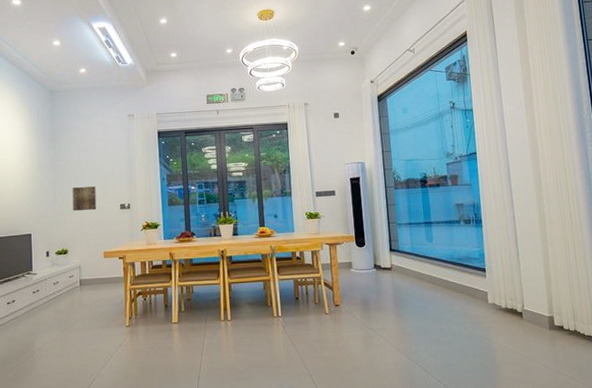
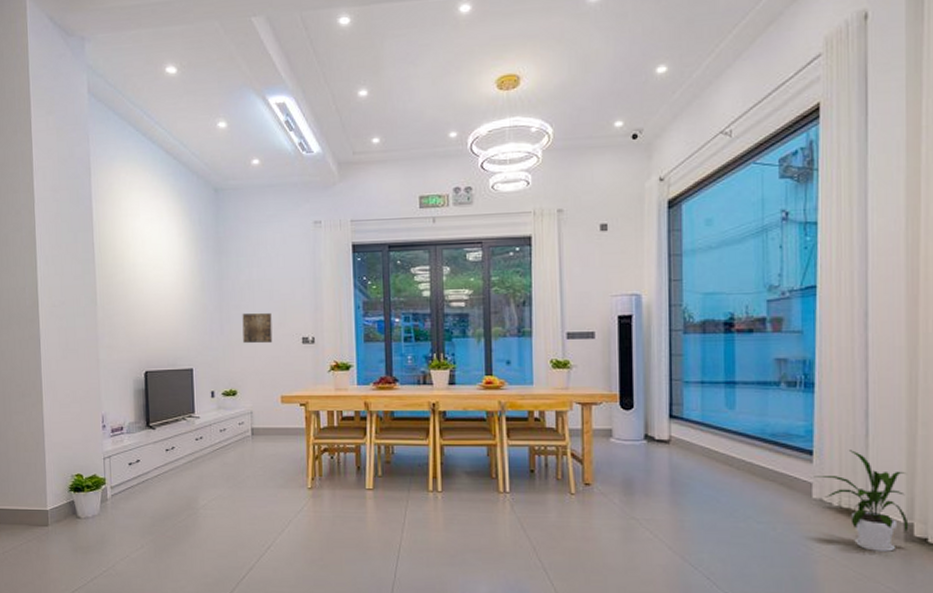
house plant: none [488,266,551,339] -> present [814,450,909,552]

